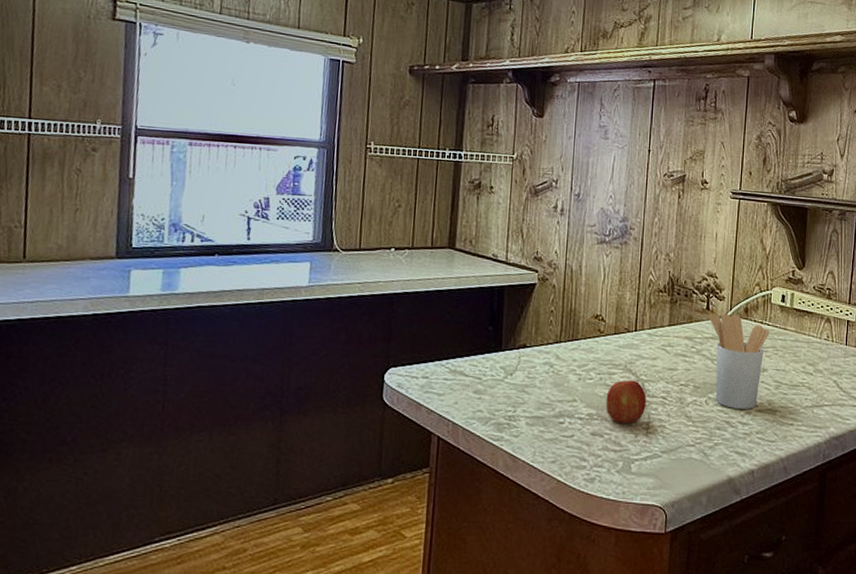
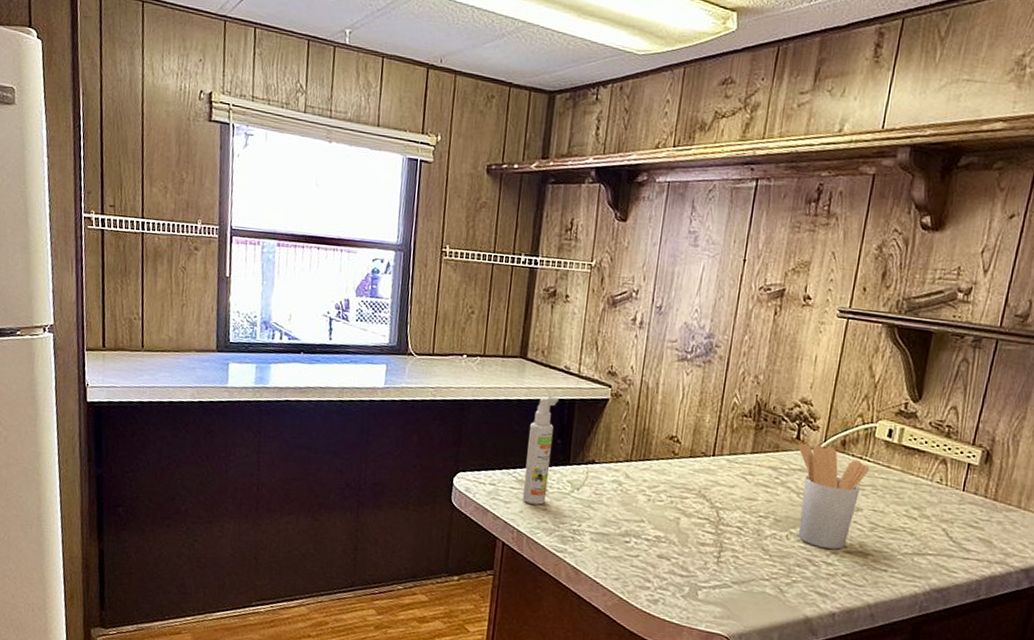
spray bottle: none [456,284,488,394] -> present [522,396,558,505]
fruit: present [605,380,646,424] -> none [675,505,720,551]

